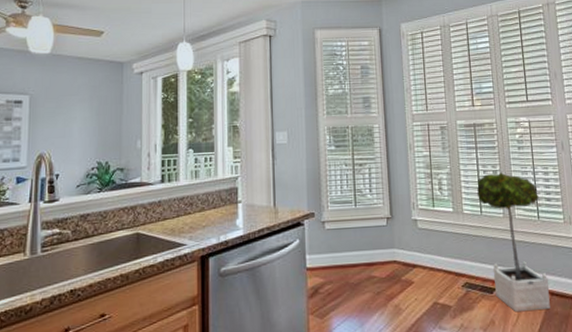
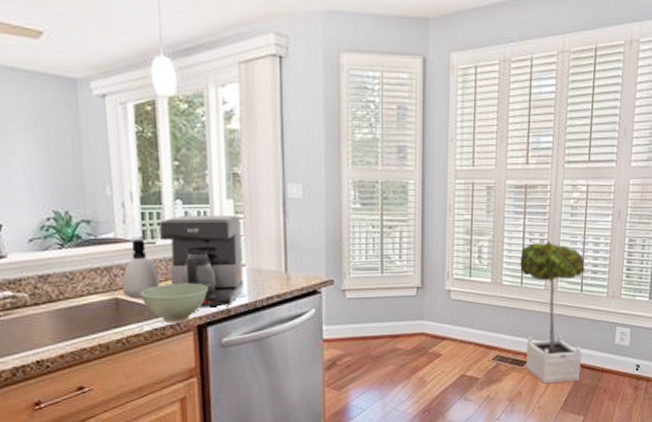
soap dispenser: none [143,182,173,234] -> present [122,239,160,300]
bowl: none [157,218,212,255] -> present [140,282,209,323]
coffee maker: none [175,159,239,239] -> present [159,214,244,307]

